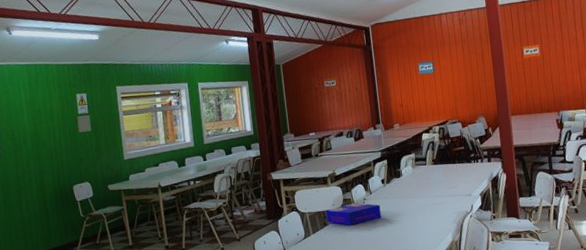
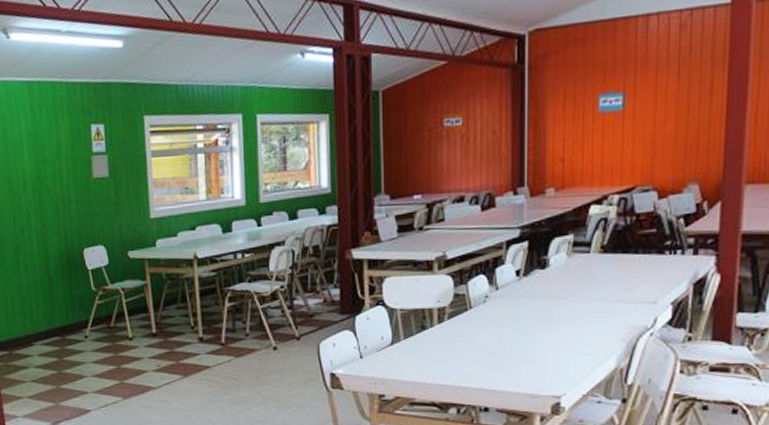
board game: present [325,203,382,226] -> none [425,301,510,333]

